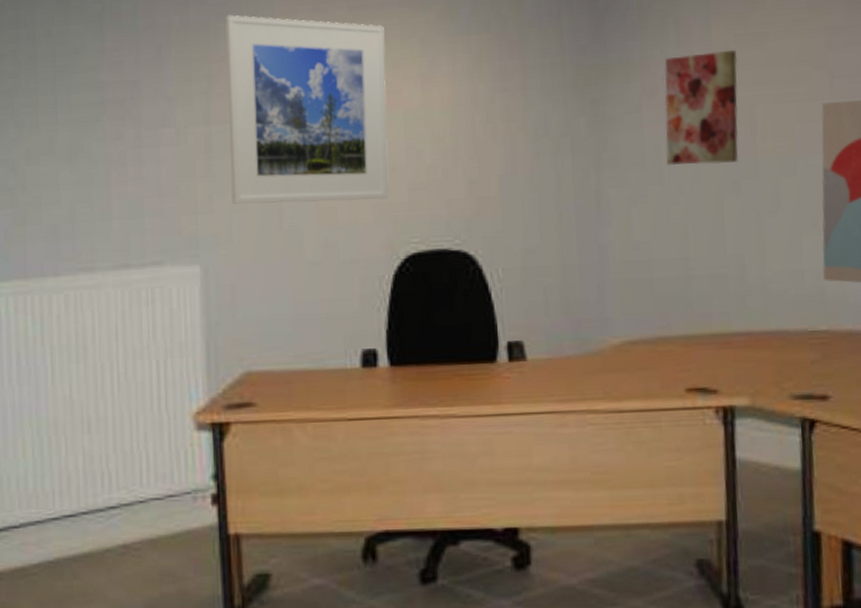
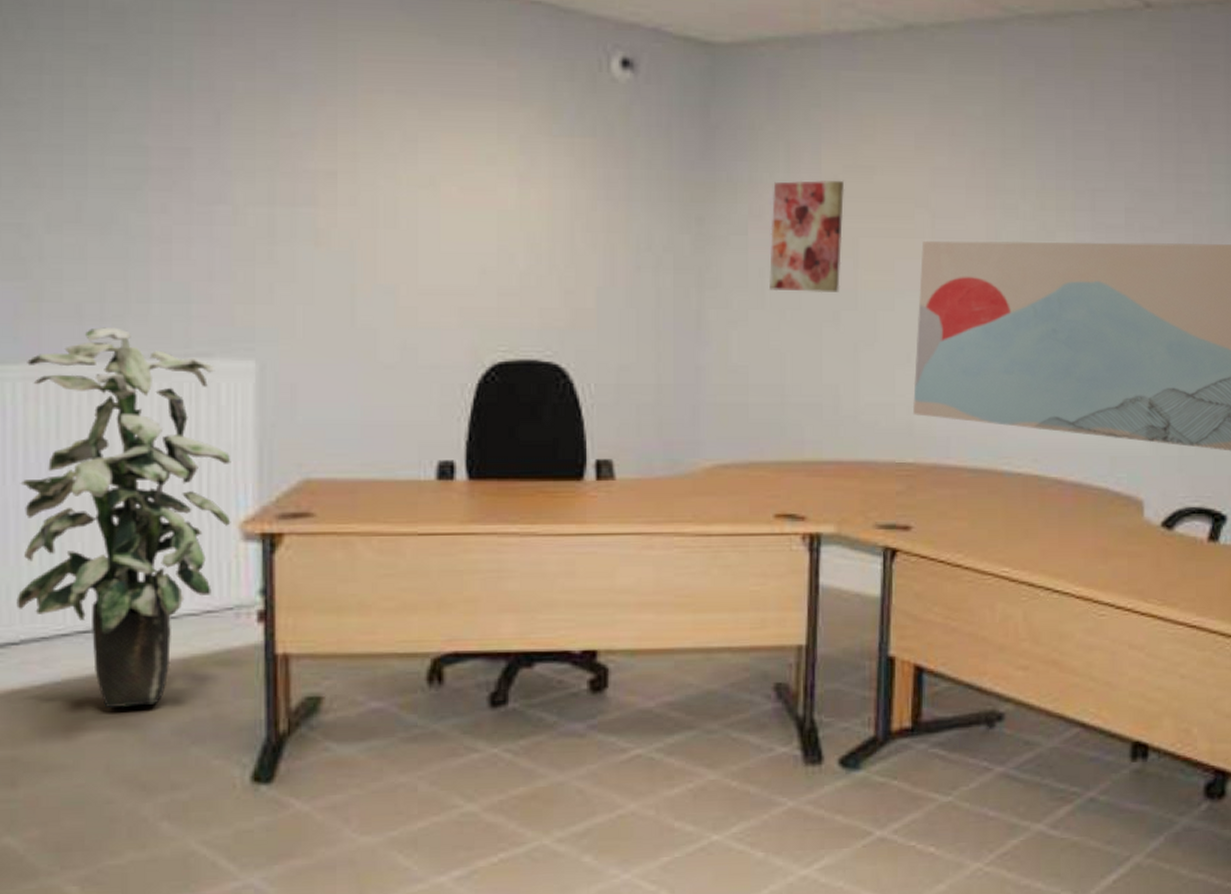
indoor plant: none [15,244,186,585] -> present [16,327,231,709]
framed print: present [225,15,390,204] -> none [297,86,480,303]

